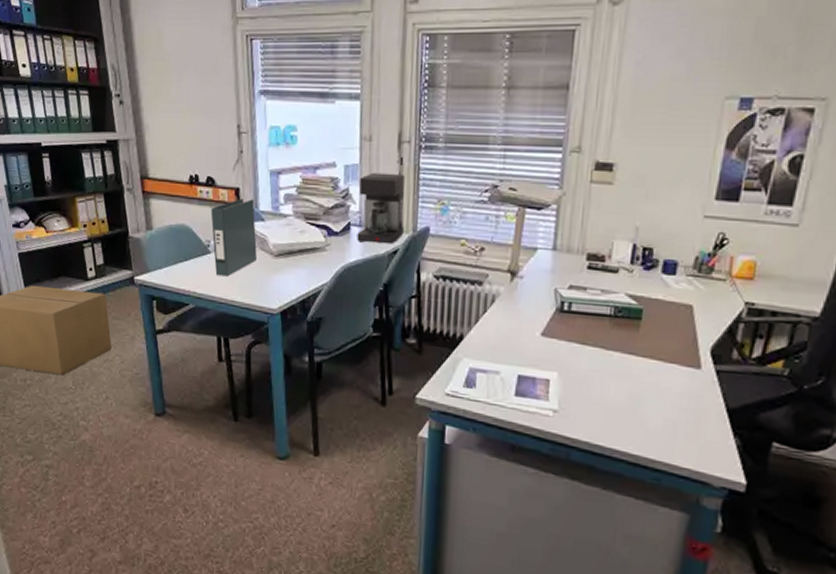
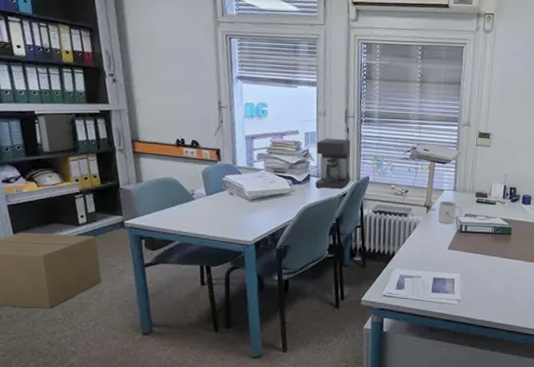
binder: none [42,145,87,192] -> present [36,113,80,153]
binder: present [211,199,257,277] -> none [195,157,235,218]
mug: none [527,264,566,300] -> present [438,201,463,225]

